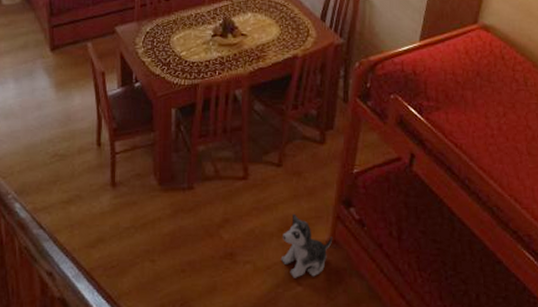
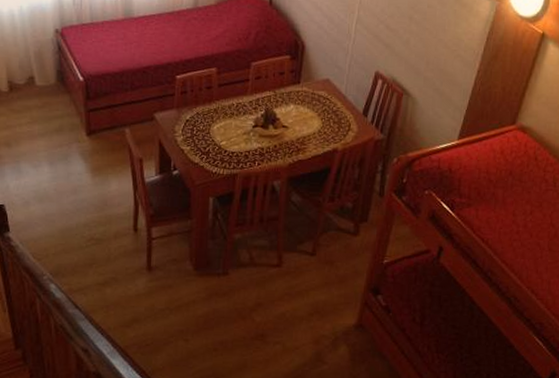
plush toy: present [280,213,333,278] -> none [309,299,360,358]

